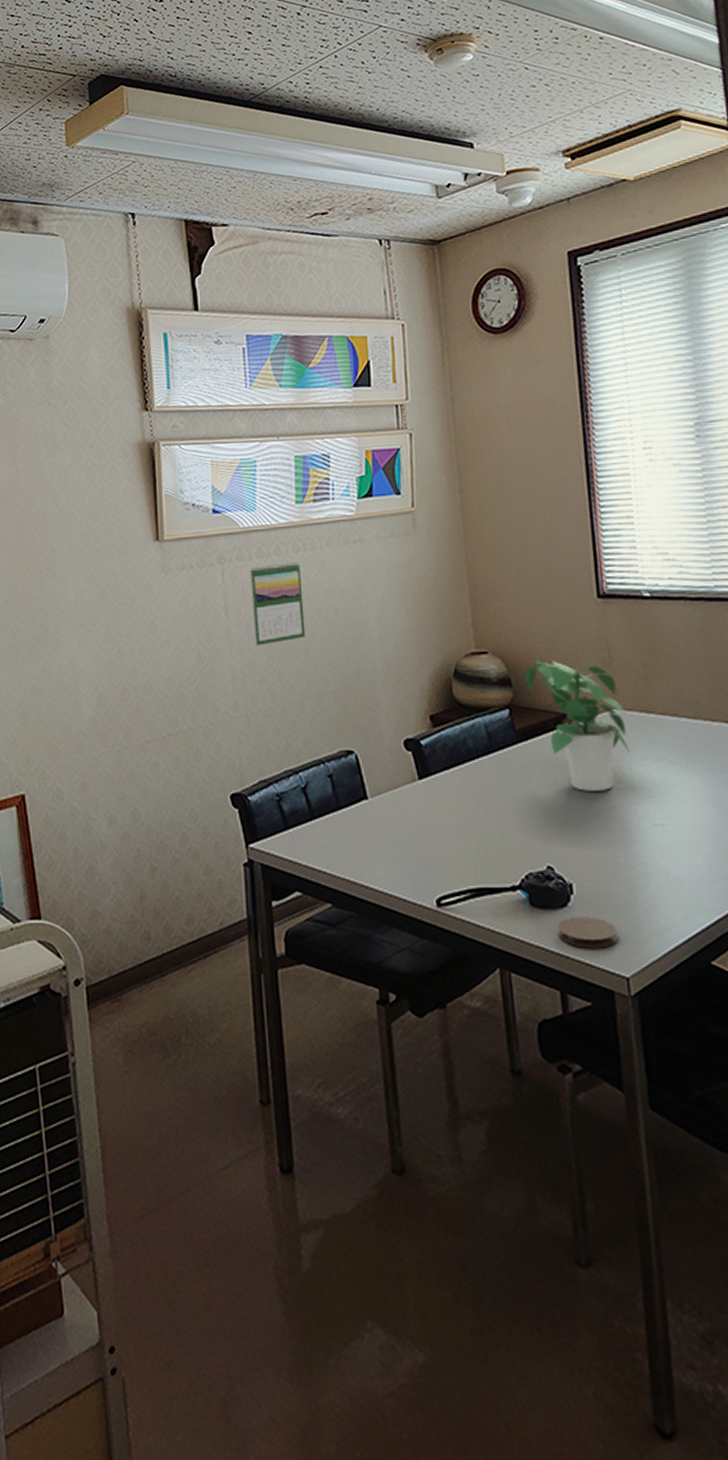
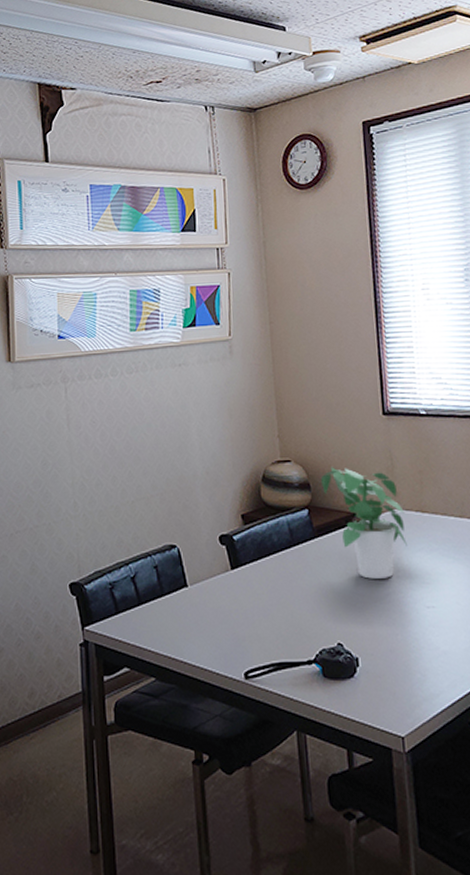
calendar: present [250,562,306,646] -> none [89,382,137,454]
coaster: present [558,917,619,948] -> none [346,686,396,713]

